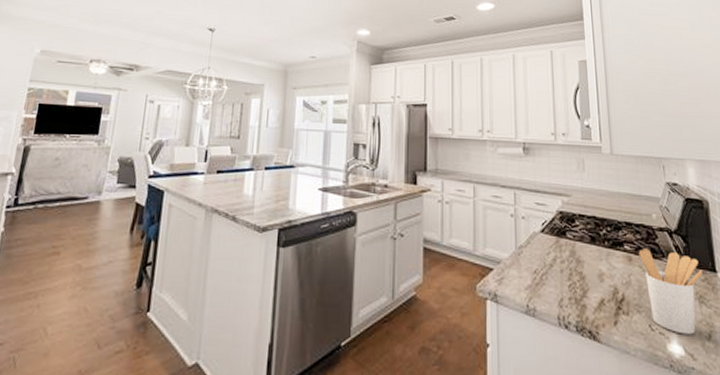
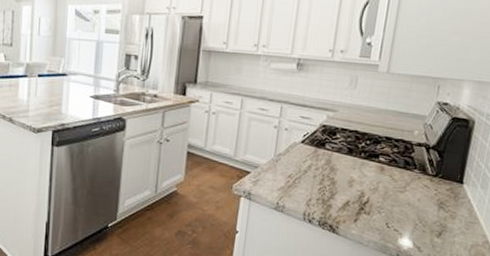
utensil holder: present [638,248,703,335] -> none [390,161,450,232]

